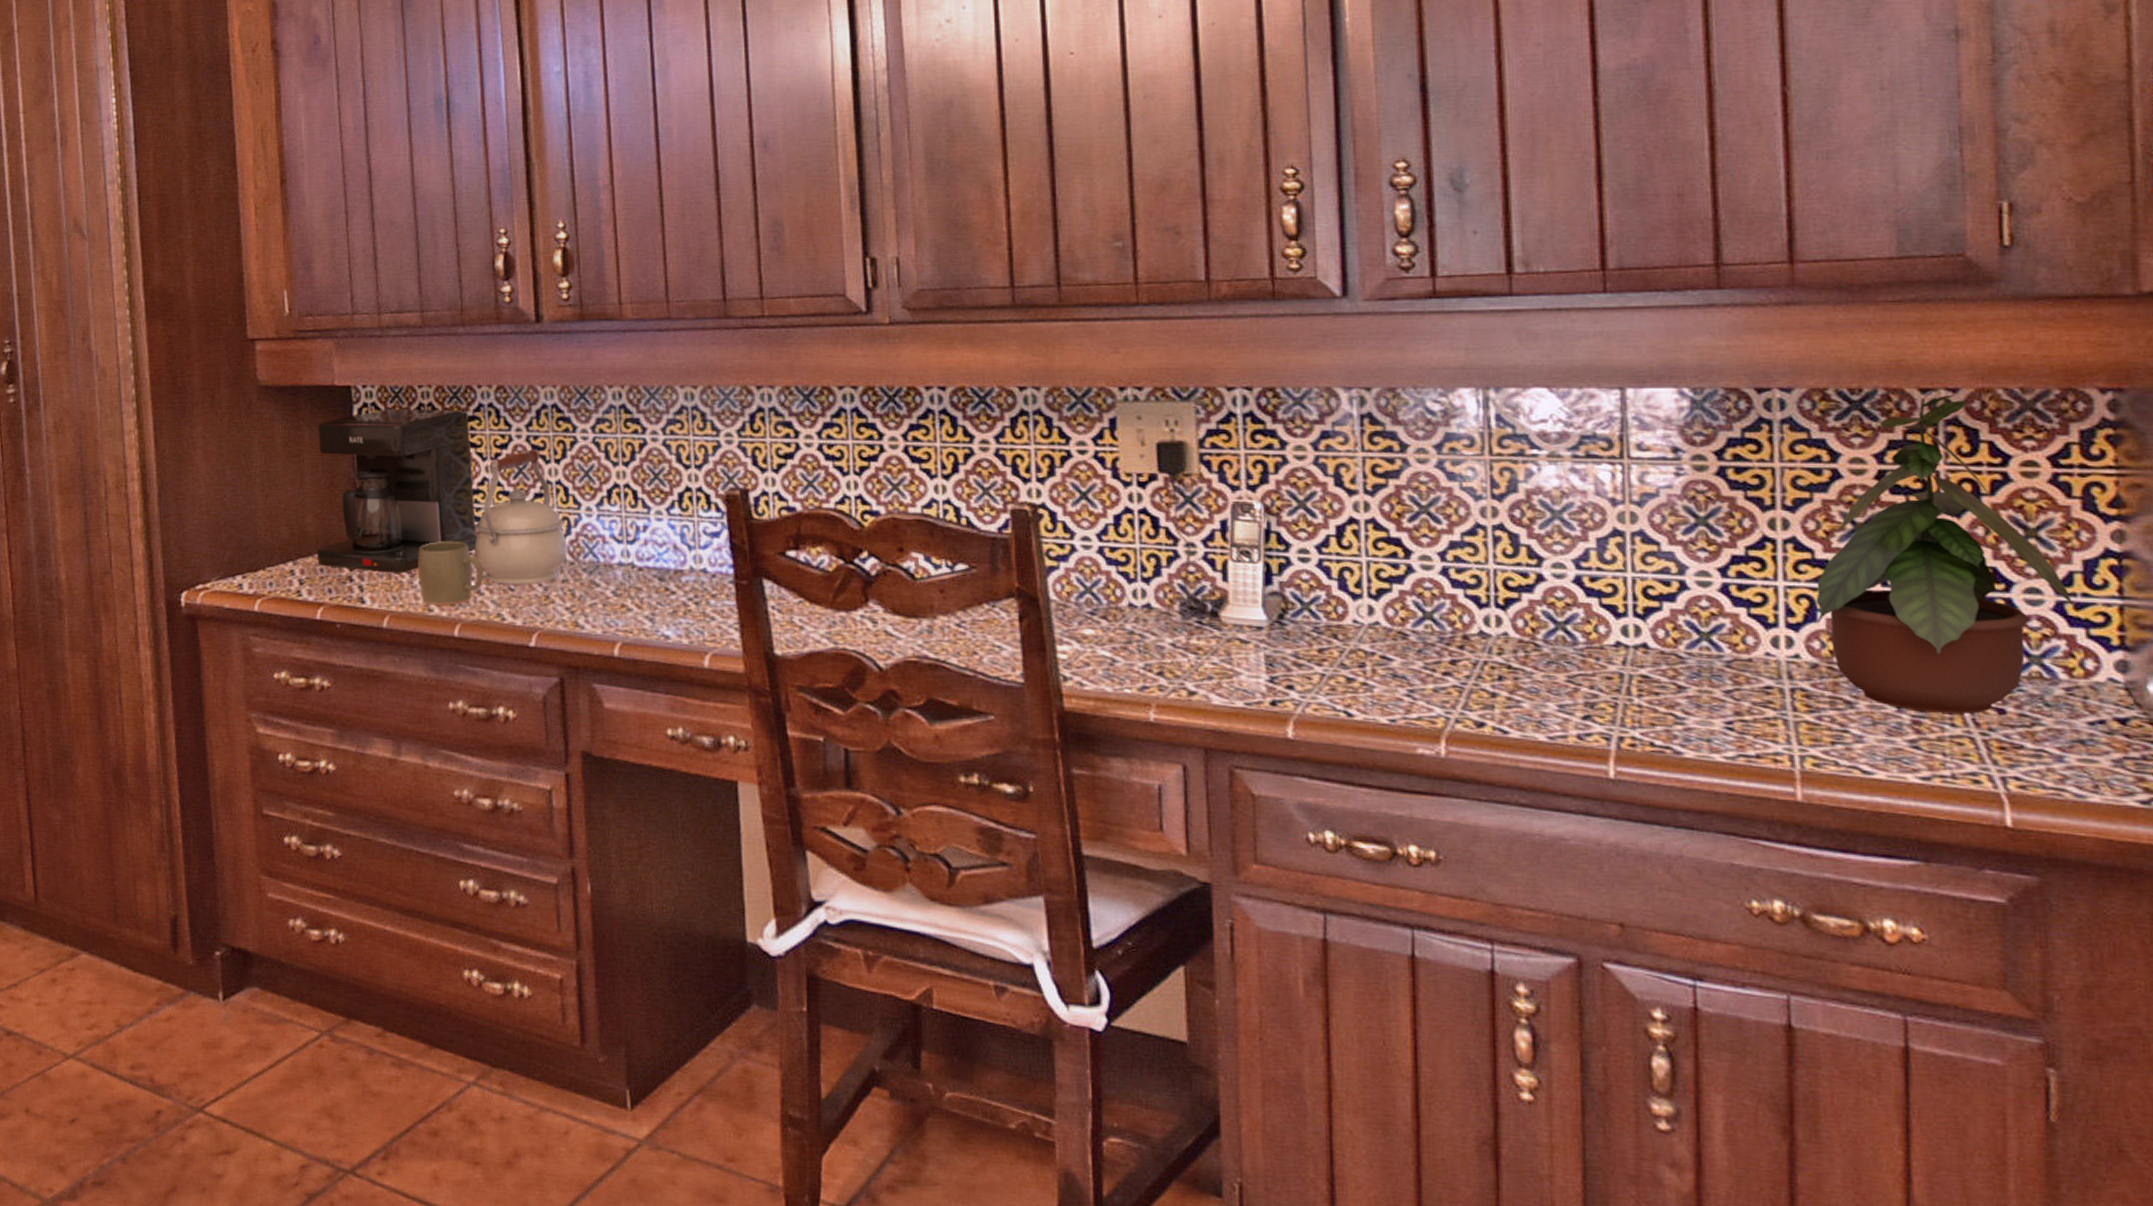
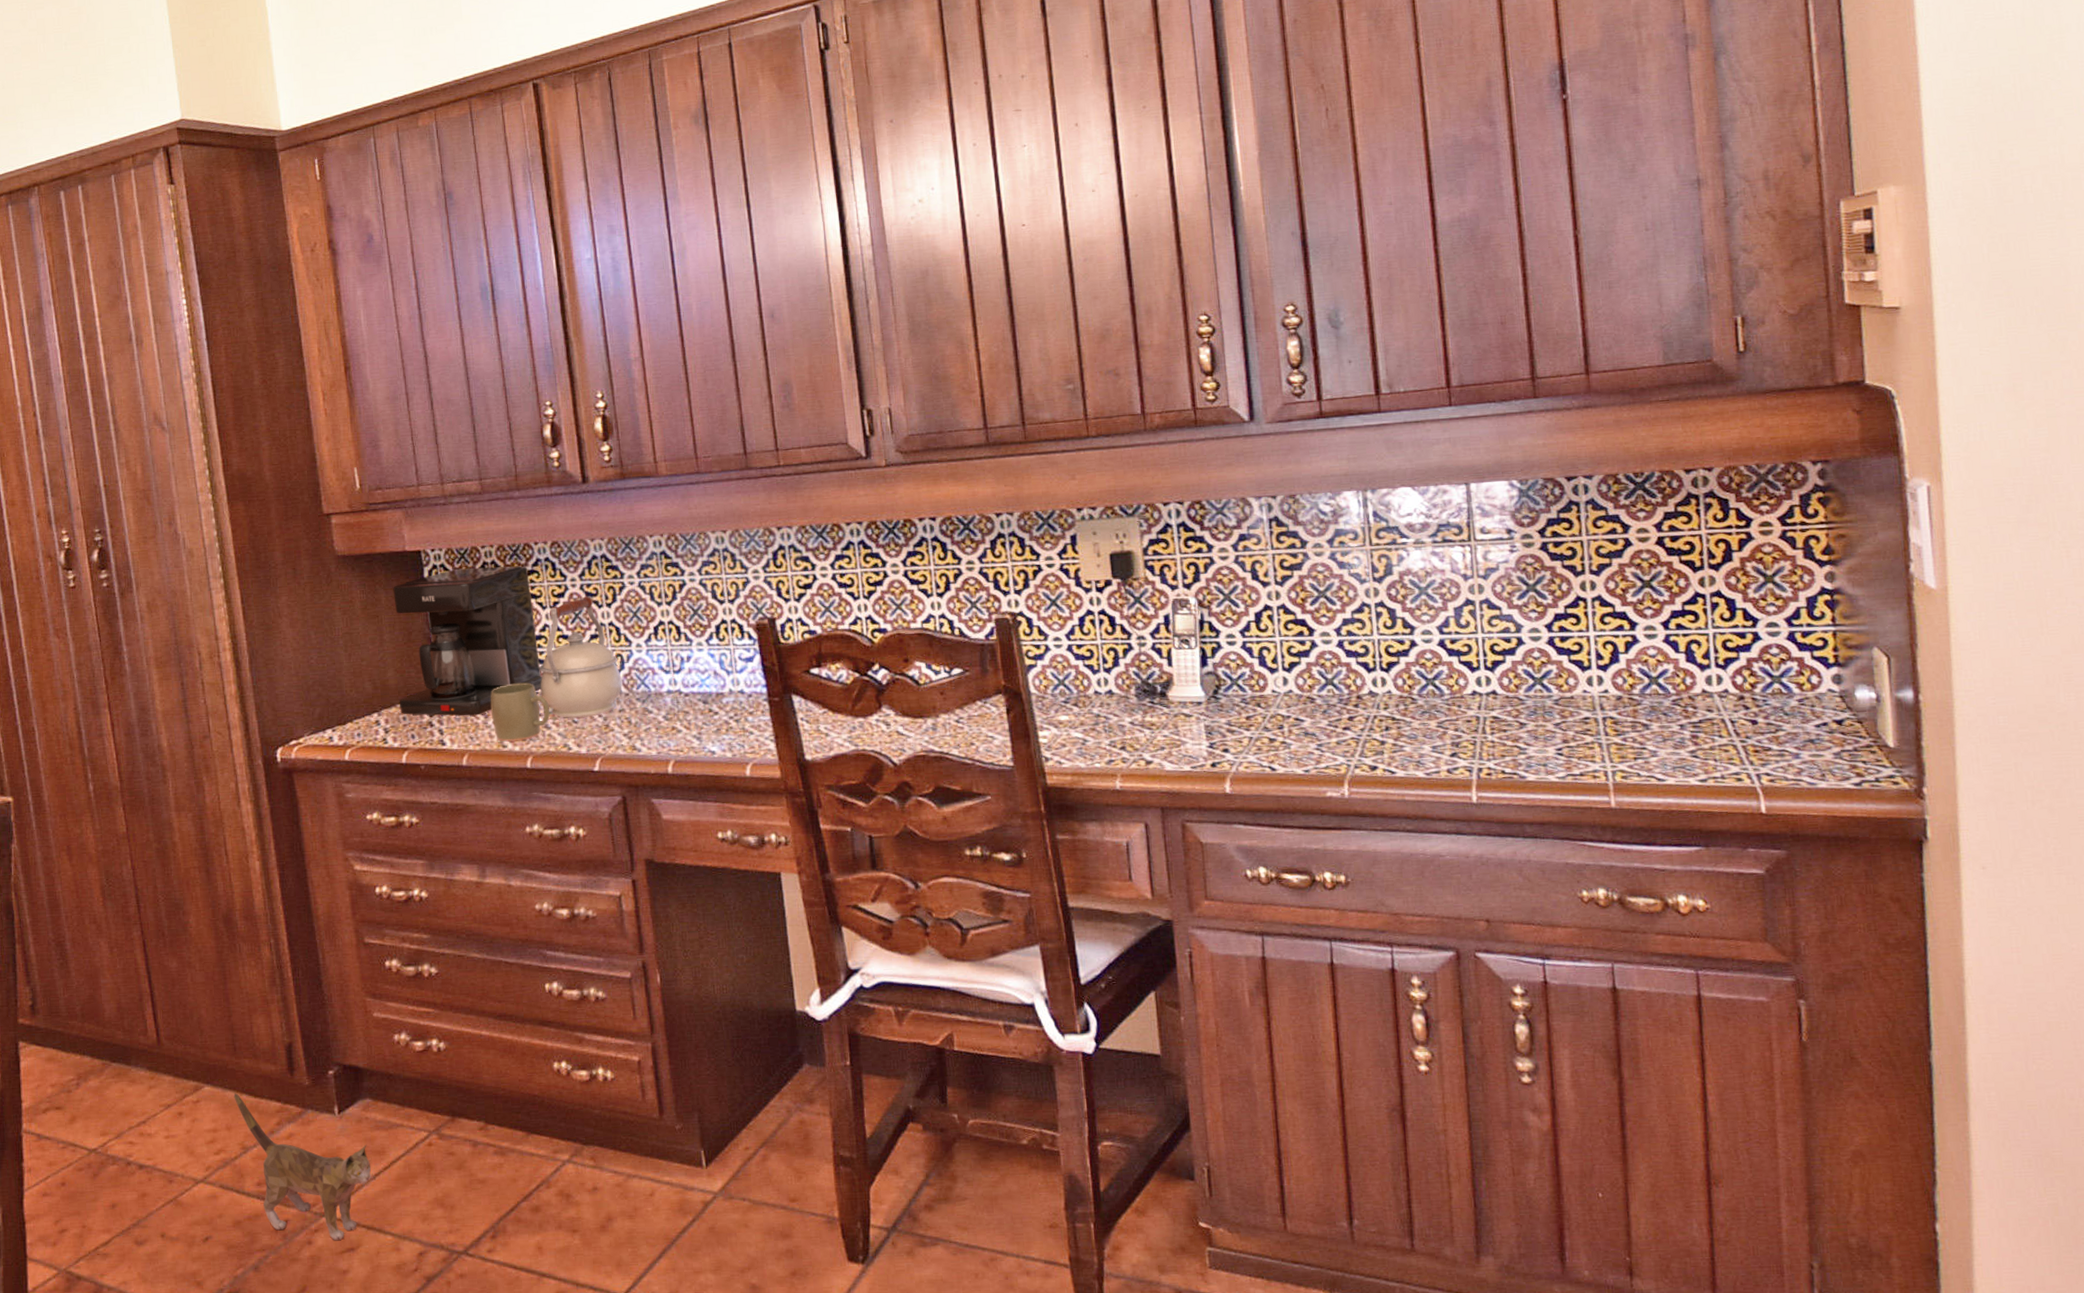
cat: none [112,965,259,1141] -> present [234,1093,376,1241]
potted plant: present [1816,386,2078,714] -> none [1618,466,1805,728]

